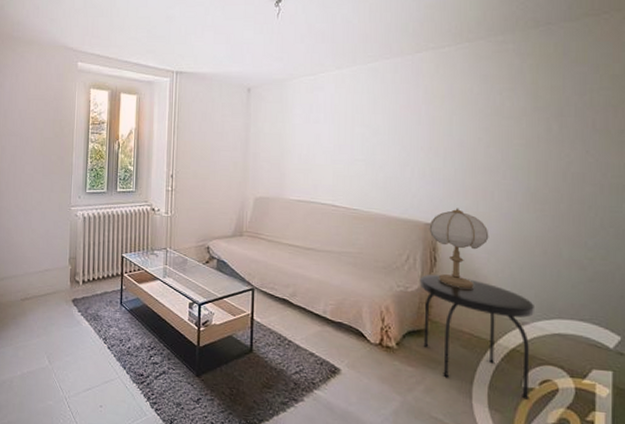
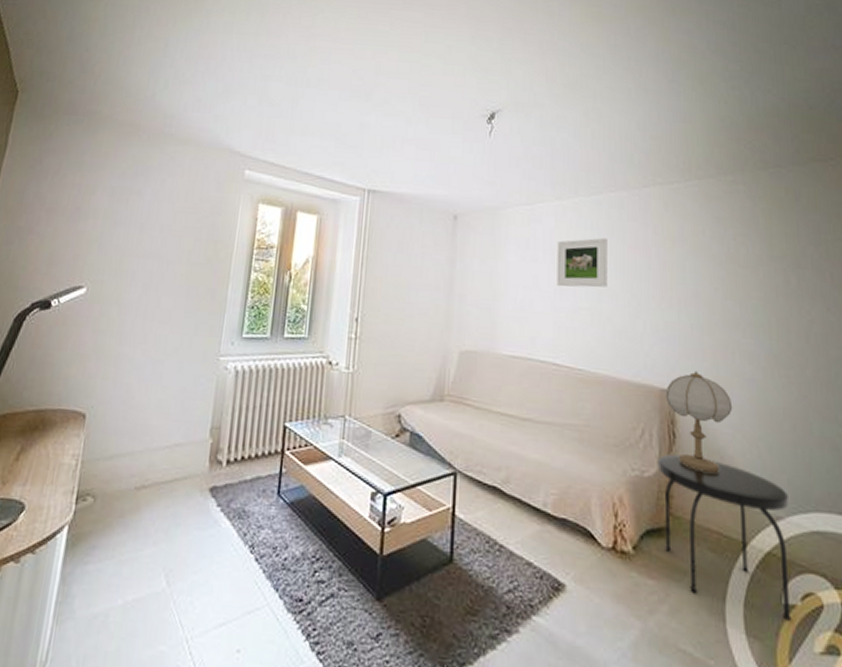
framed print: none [336,99,382,143] -> present [557,237,607,288]

